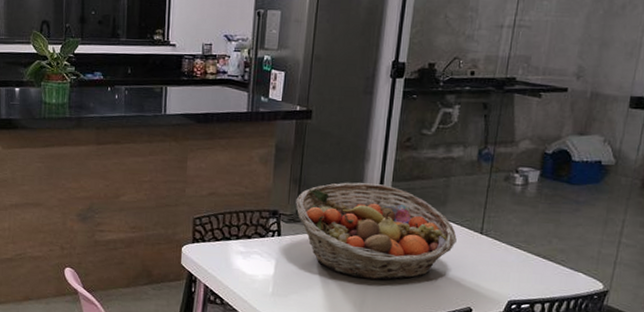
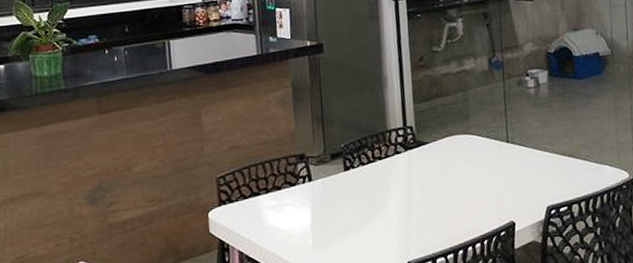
fruit basket: present [296,182,457,280] -> none [321,108,486,212]

